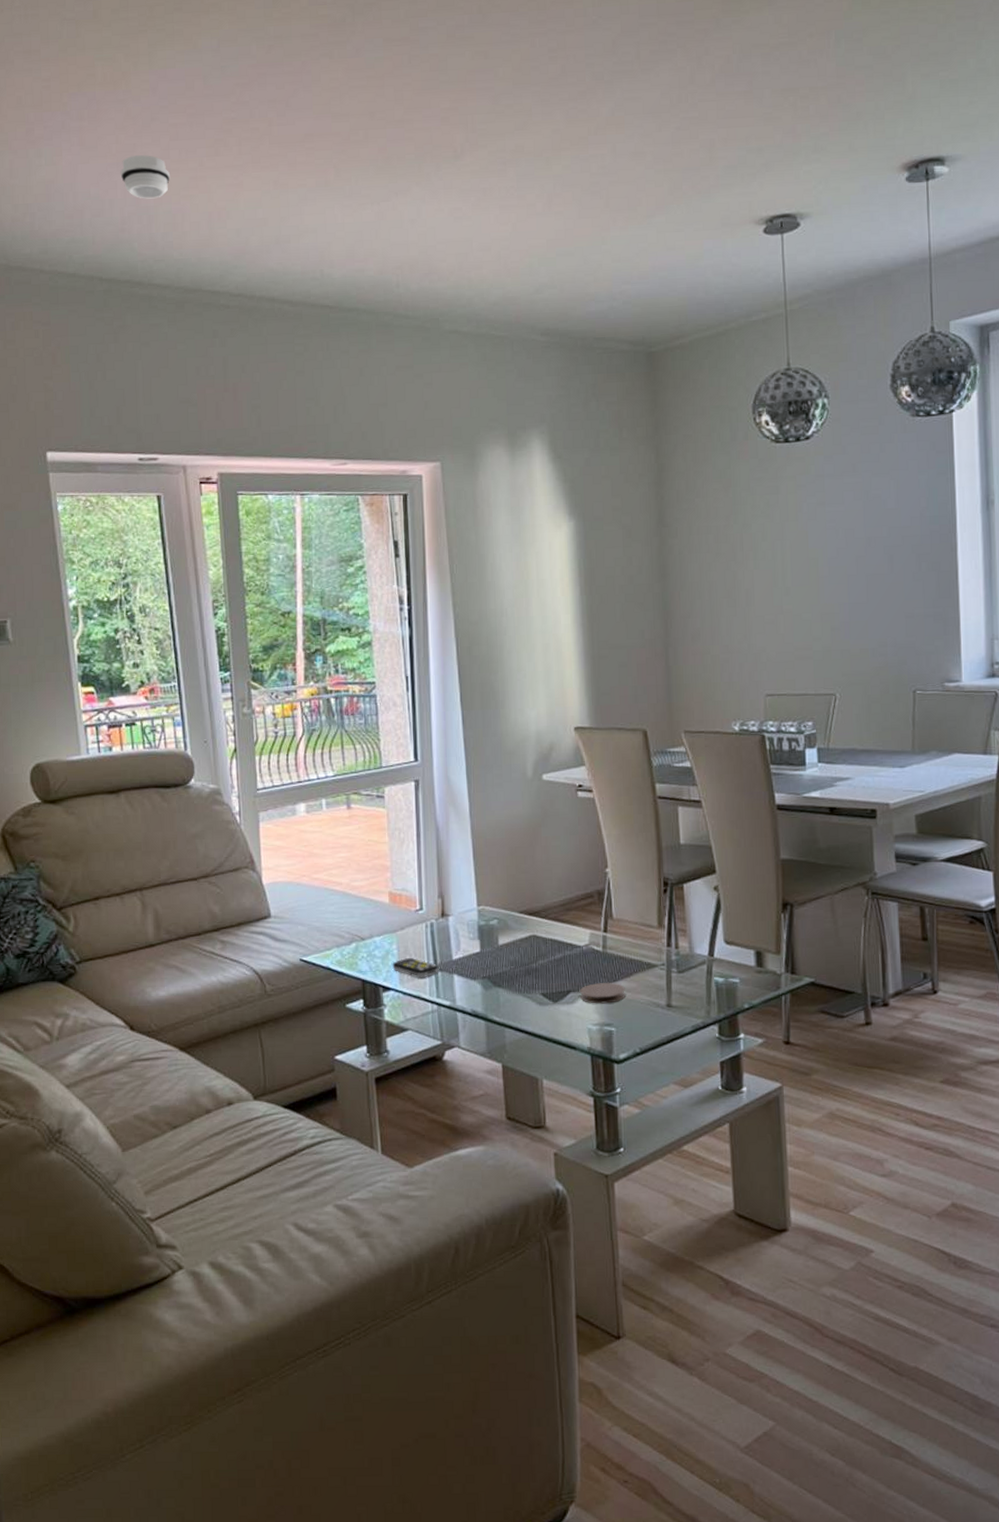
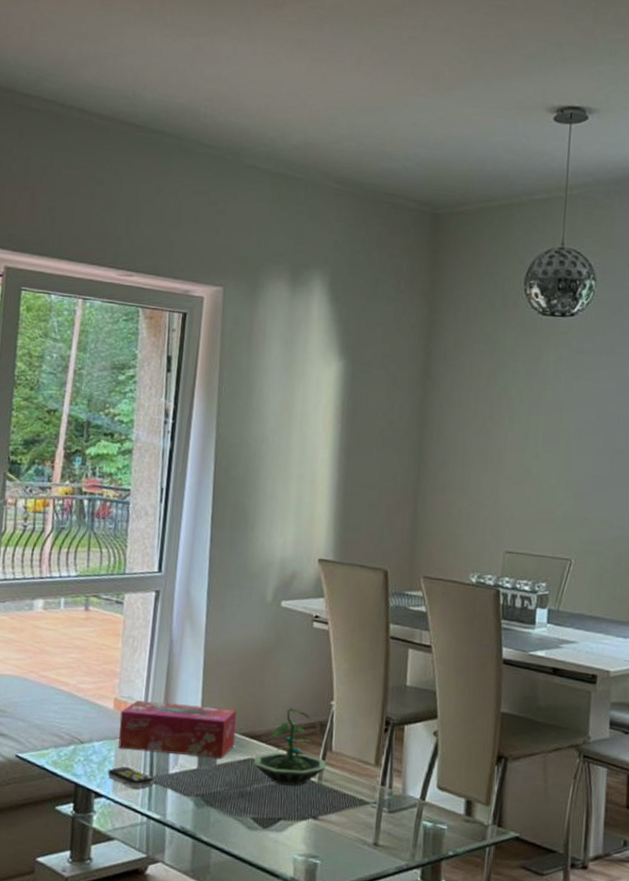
tissue box: none [397,888,514,941] -> present [118,700,237,759]
terrarium: none [535,880,609,958] -> present [253,708,327,786]
coaster: present [579,982,625,1004] -> none [289,813,335,836]

